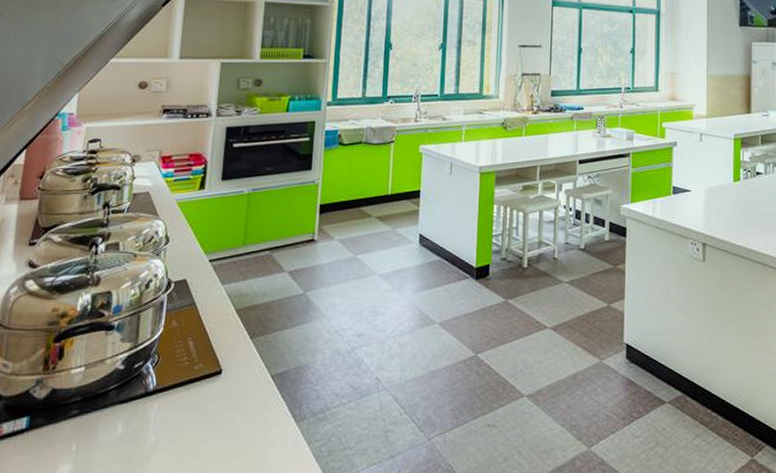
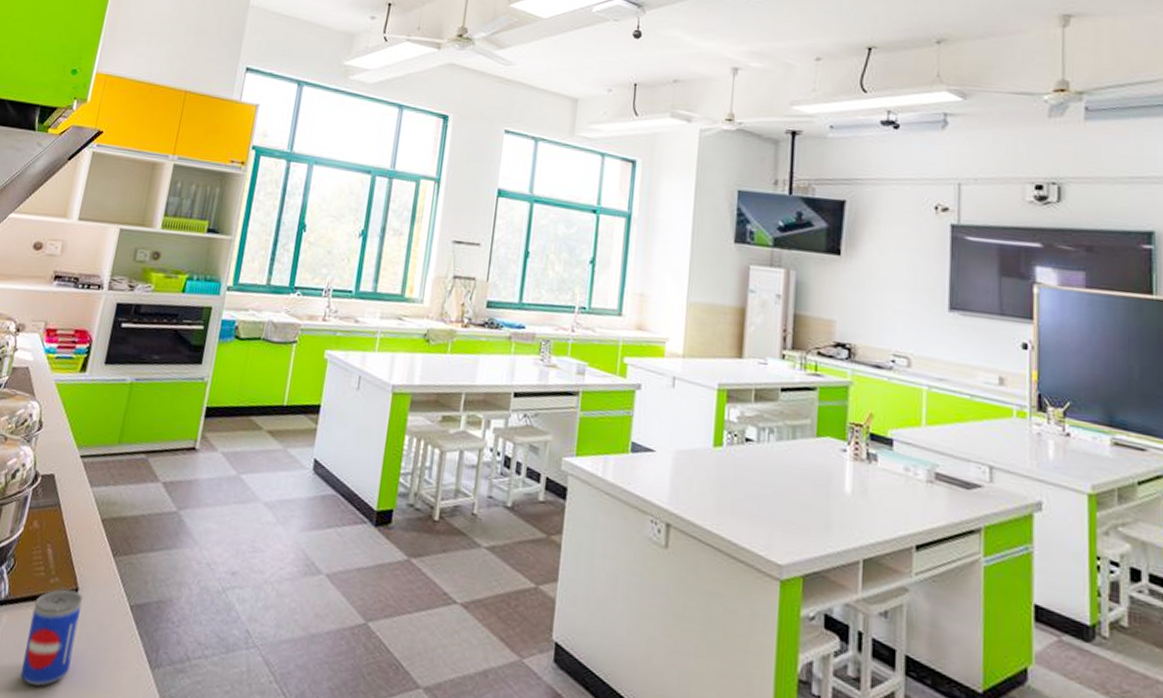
beer can: none [177,372,227,454] -> present [20,589,83,687]

